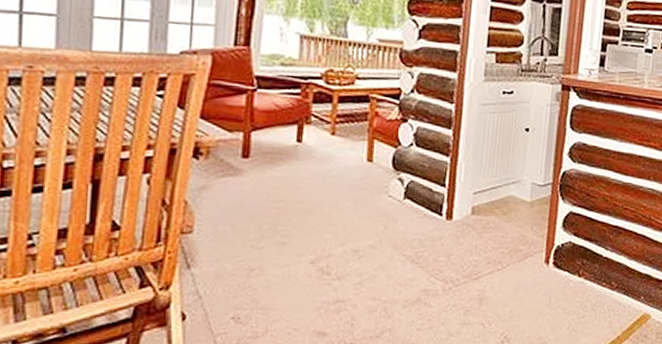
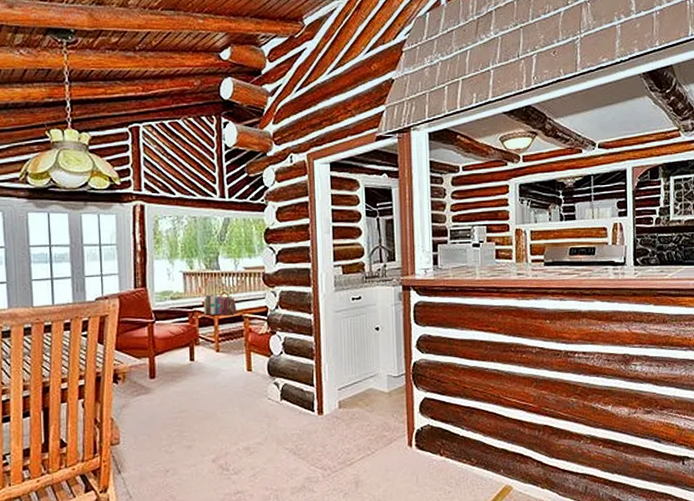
books: none [321,65,363,94] -> present [204,294,237,316]

